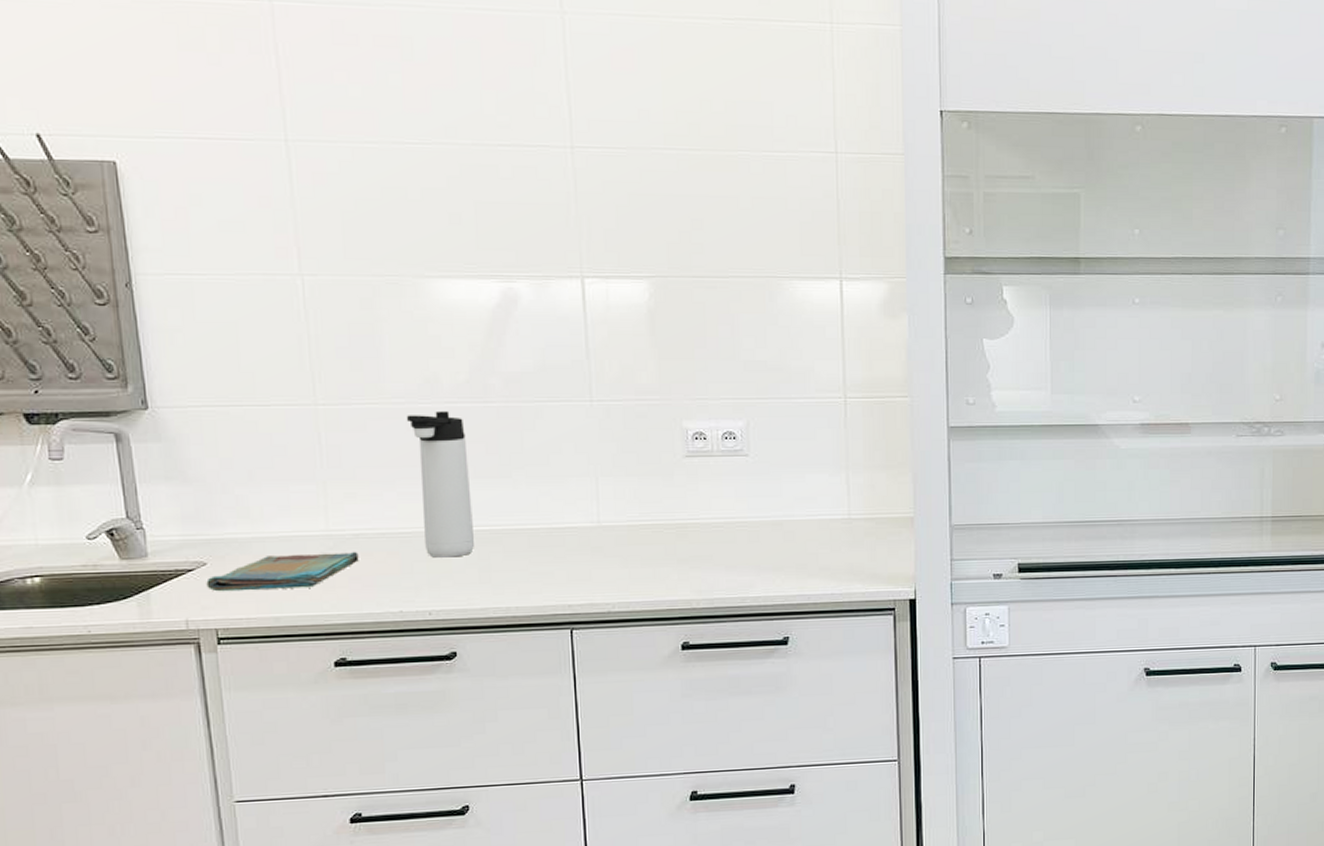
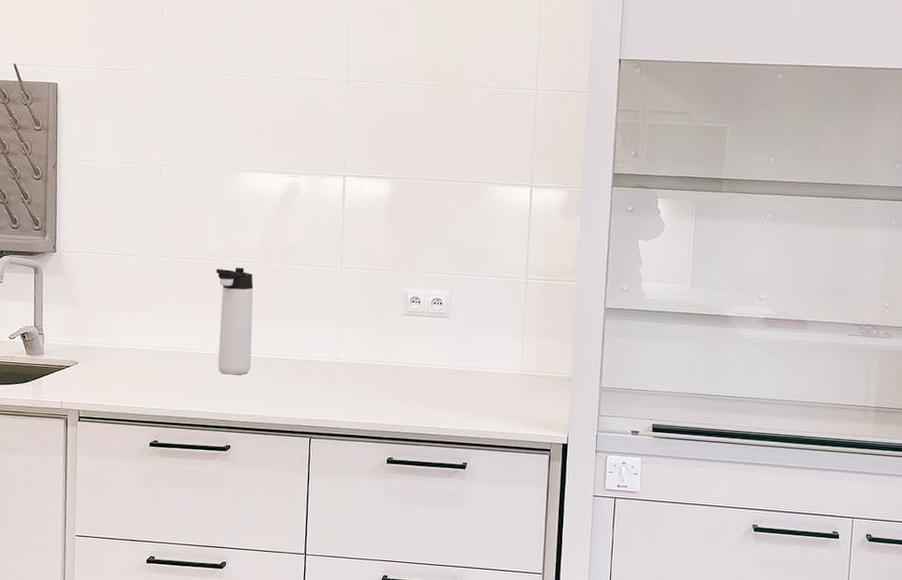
dish towel: present [206,551,359,592] -> none [76,361,174,387]

